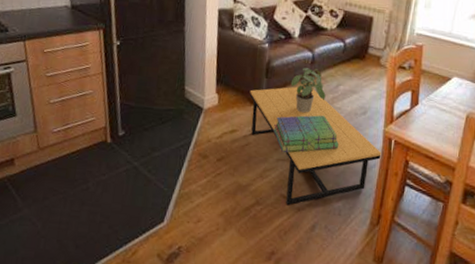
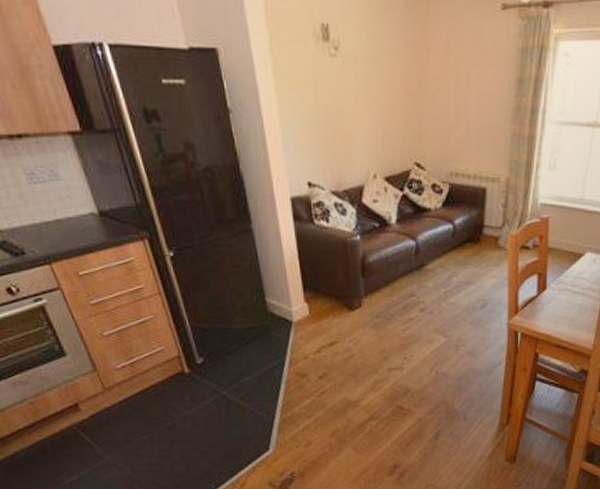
coffee table: present [249,86,382,206] -> none [345,283,507,416]
stack of books: present [273,115,338,154] -> none [380,313,457,361]
potted plant: present [290,68,326,113] -> none [393,260,437,314]

